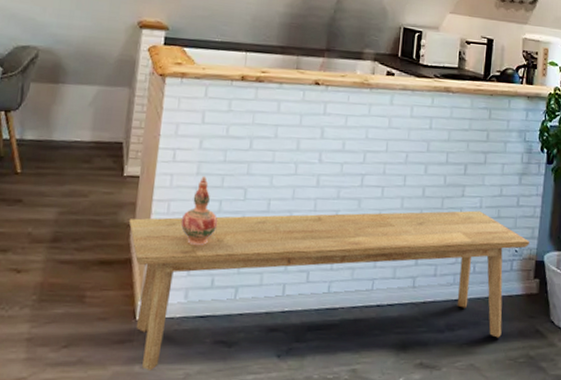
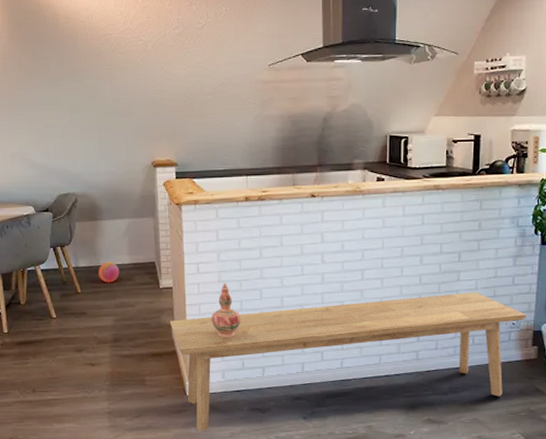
ball: none [48,136,76,164] -> present [98,262,120,283]

